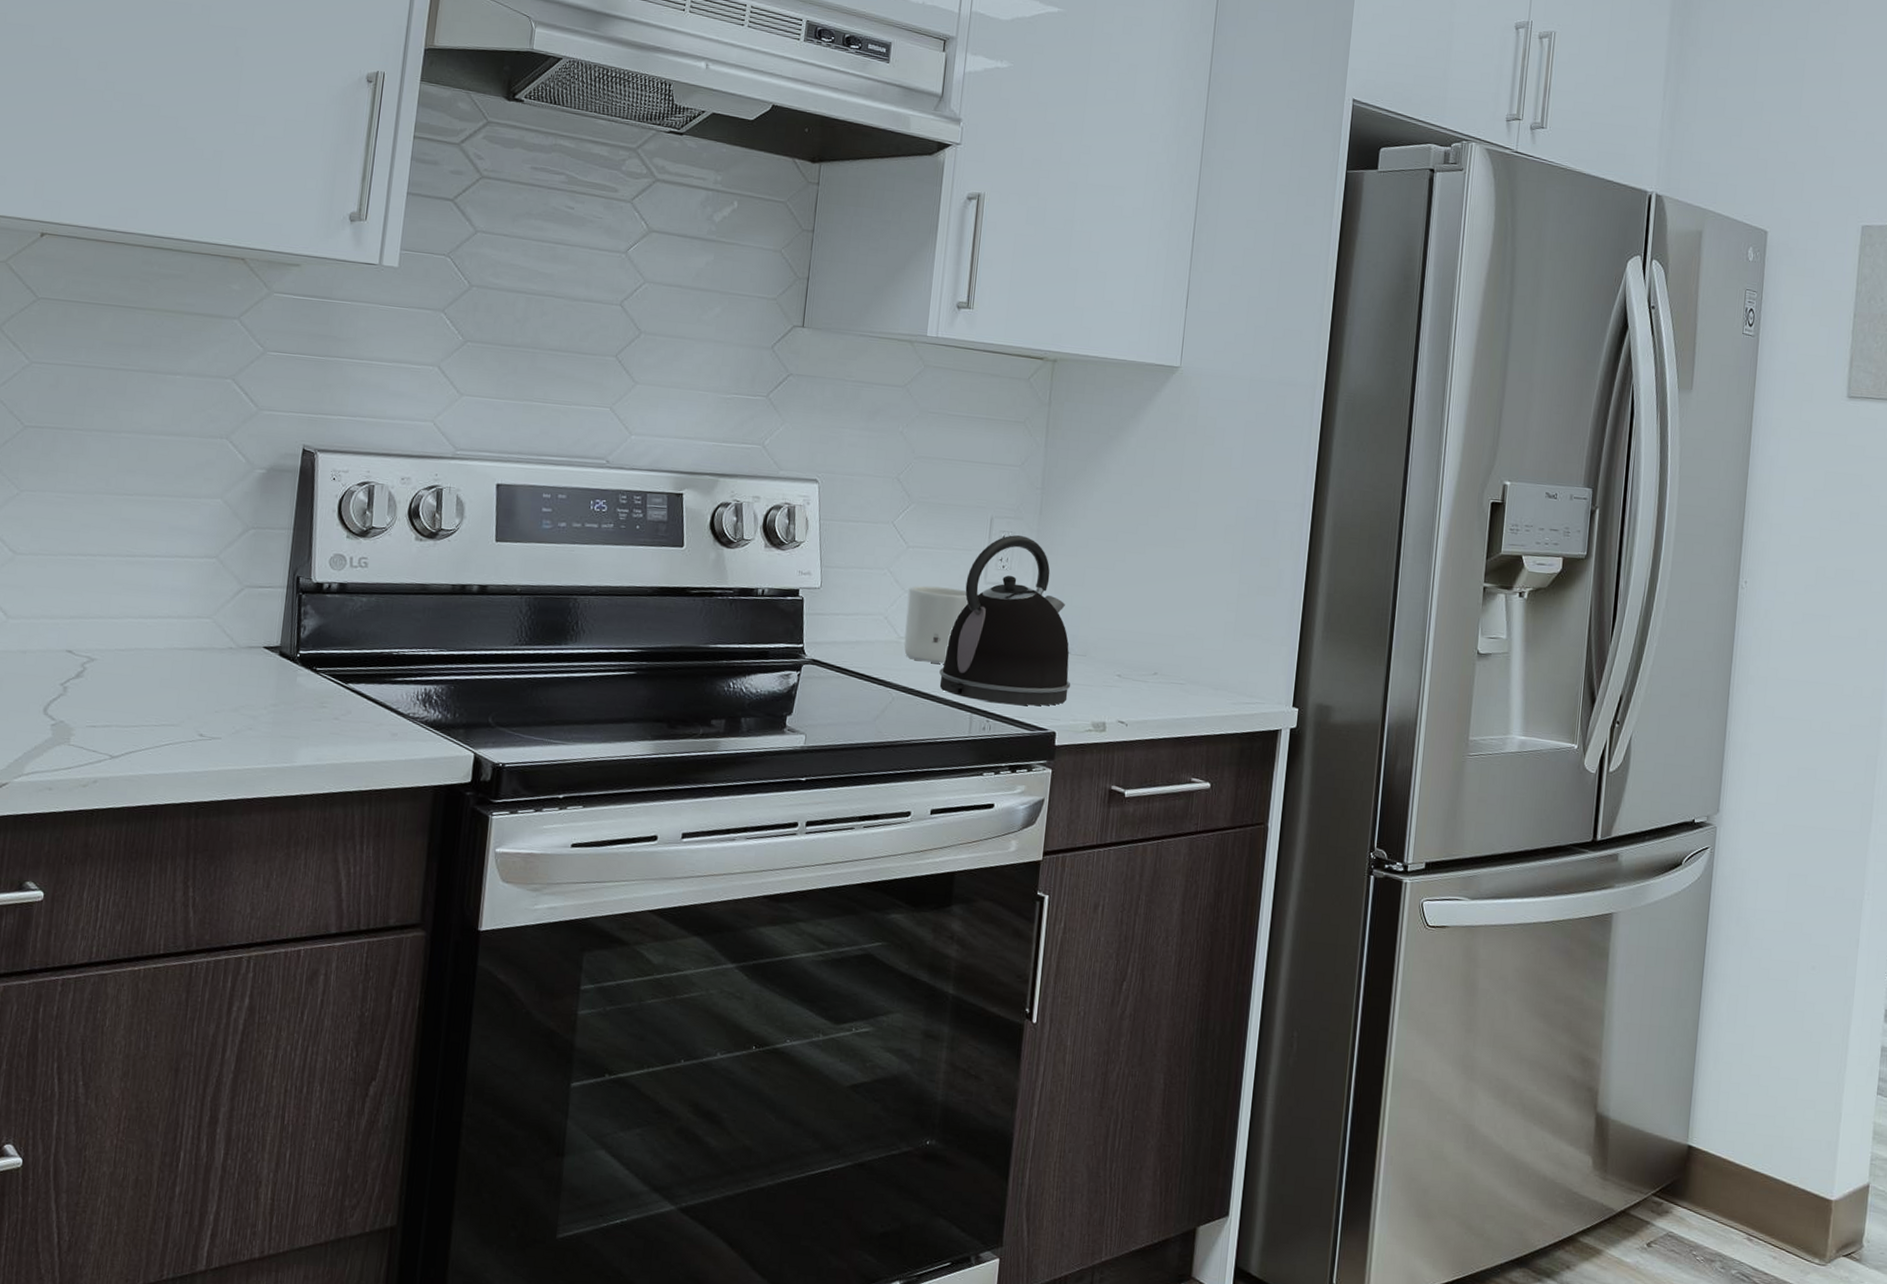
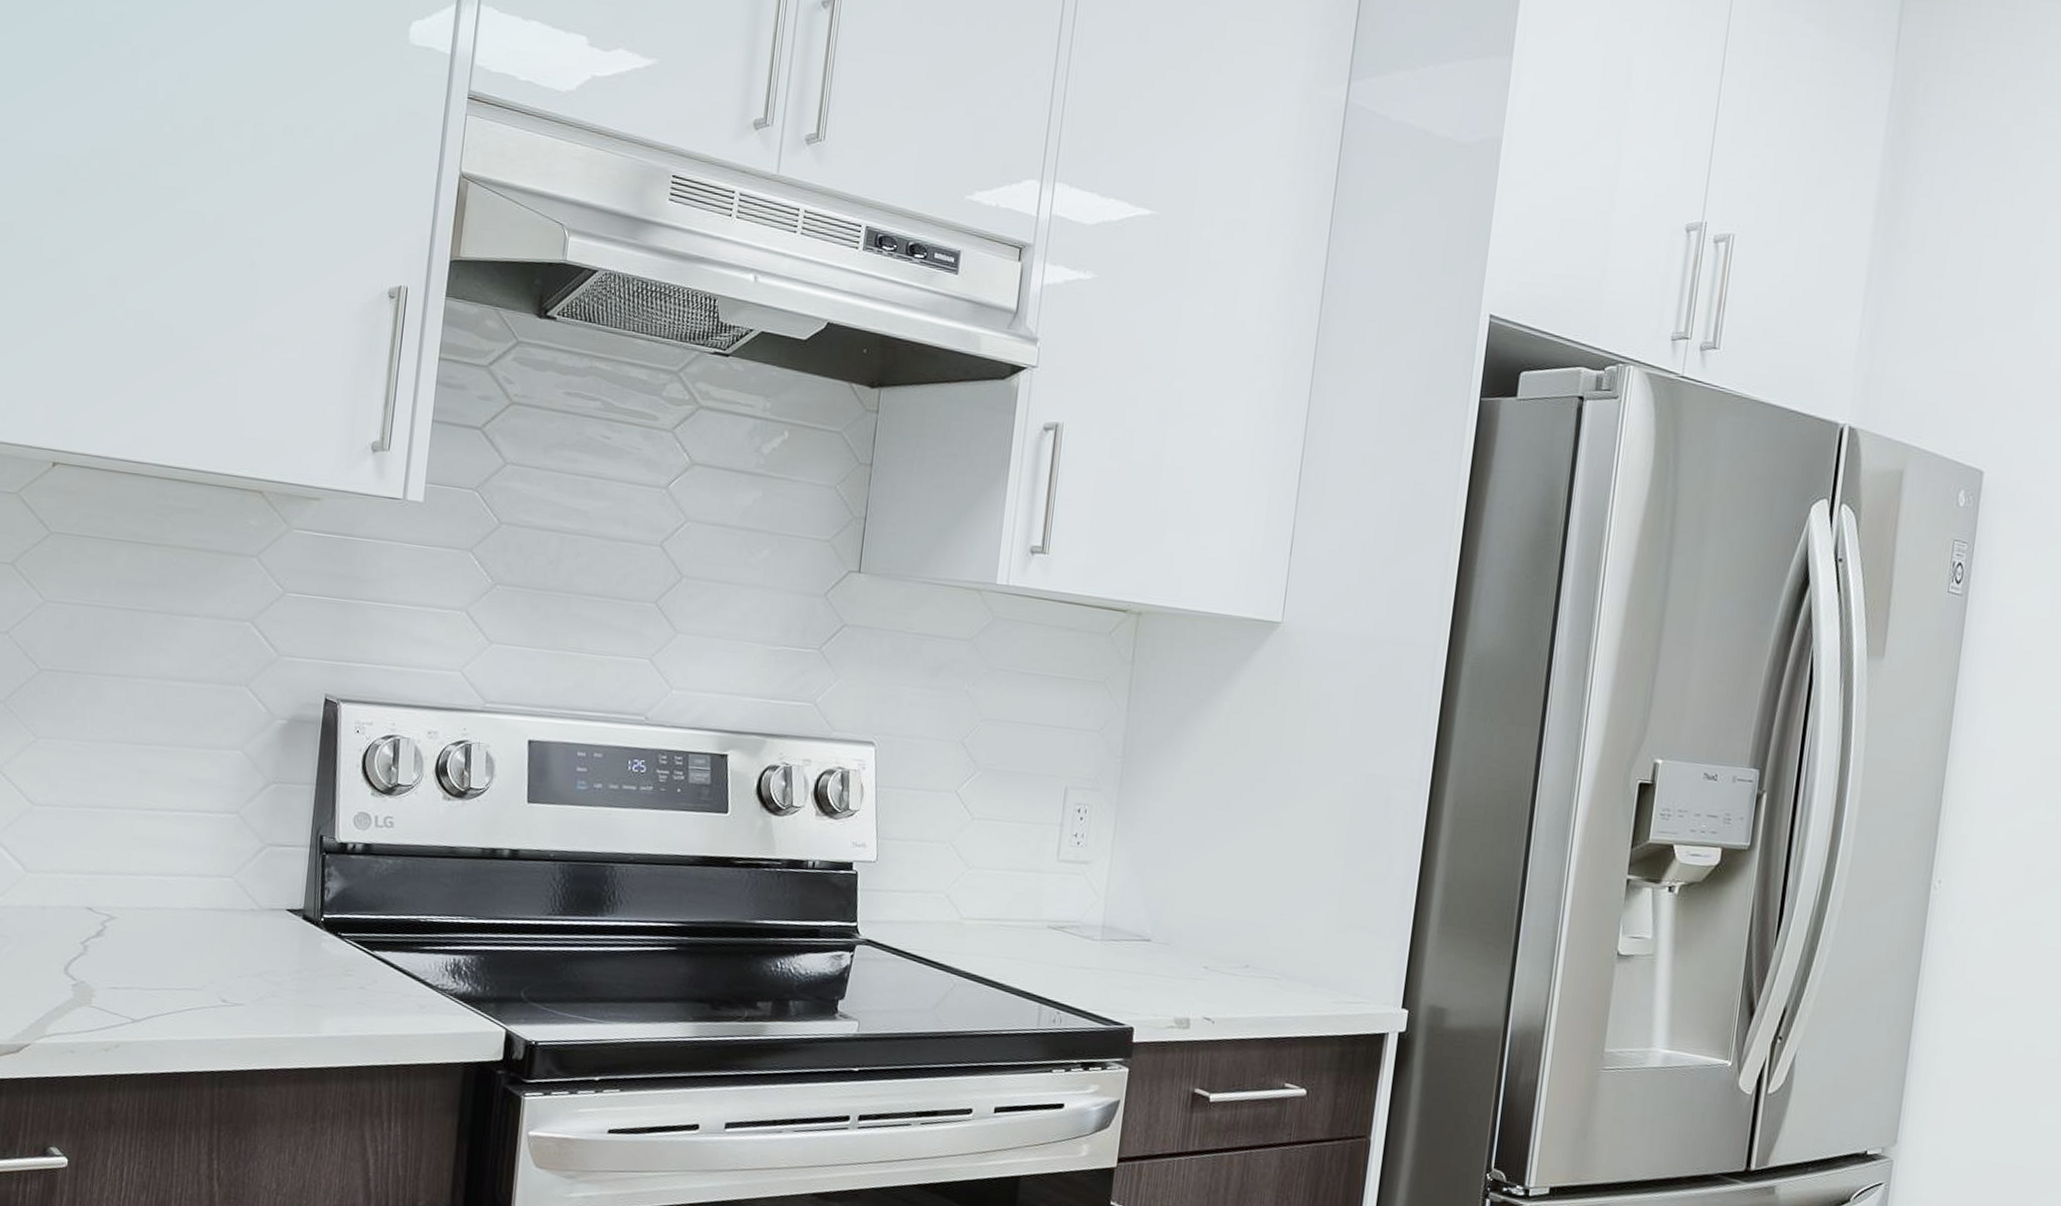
mug: present [904,585,969,664] -> none [967,861,1039,949]
kettle: present [939,535,1071,706] -> none [1005,808,1152,998]

